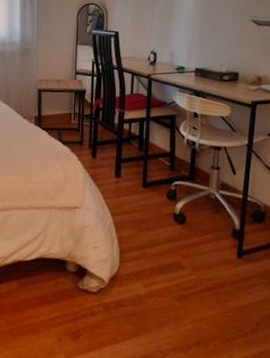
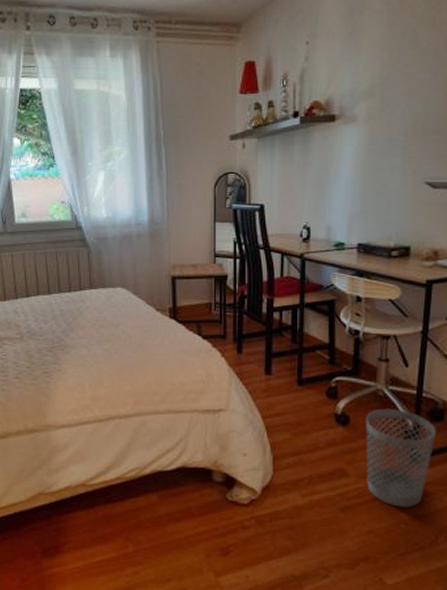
wastebasket: none [199,210,259,298] -> present [365,408,437,508]

